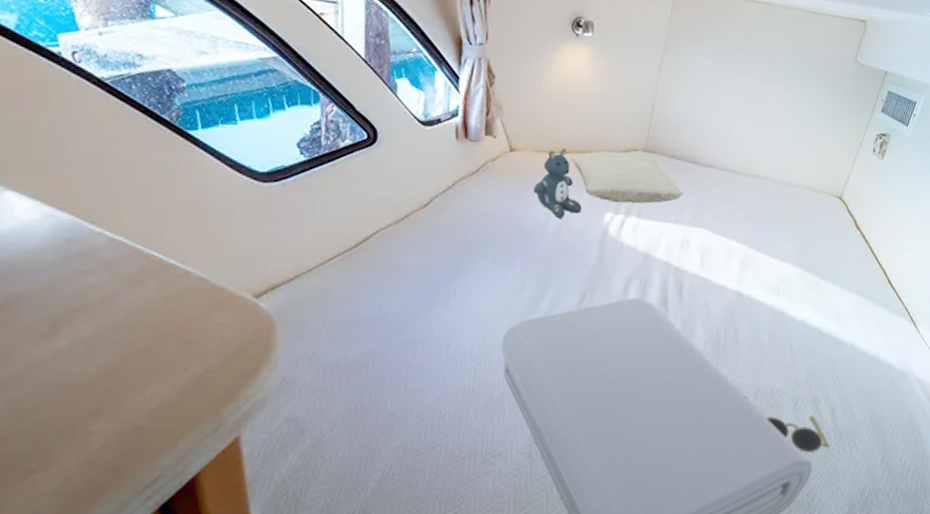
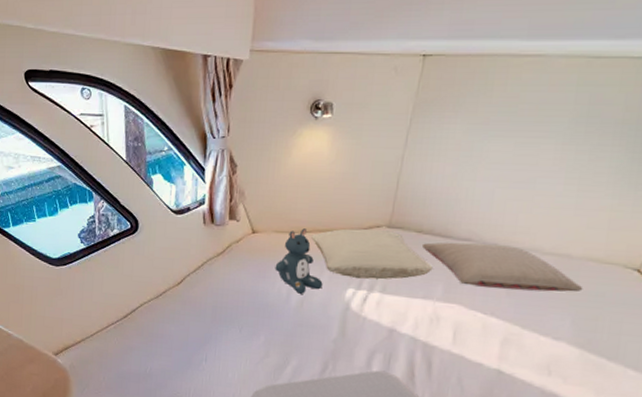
pillow: none [674,167,802,217] -> present [422,242,583,293]

